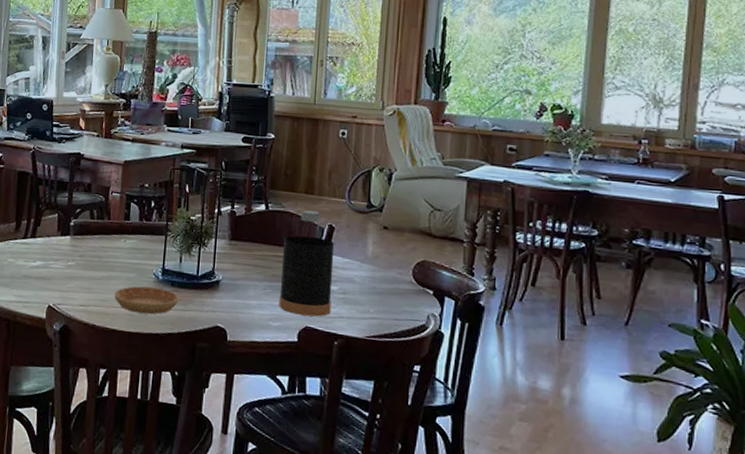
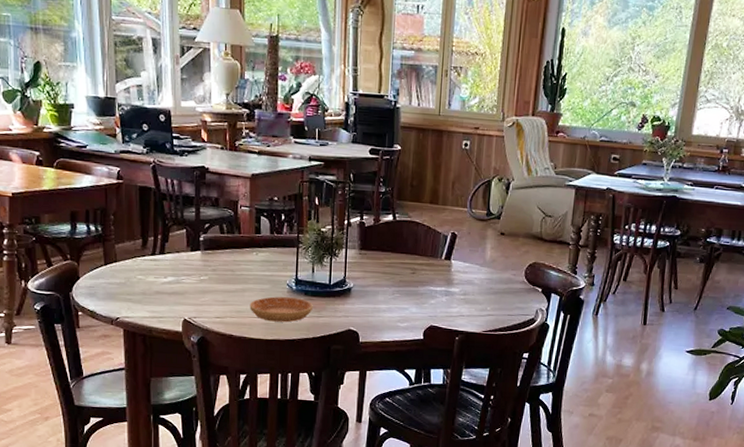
bottle: present [279,210,335,317] -> none [406,220,457,316]

